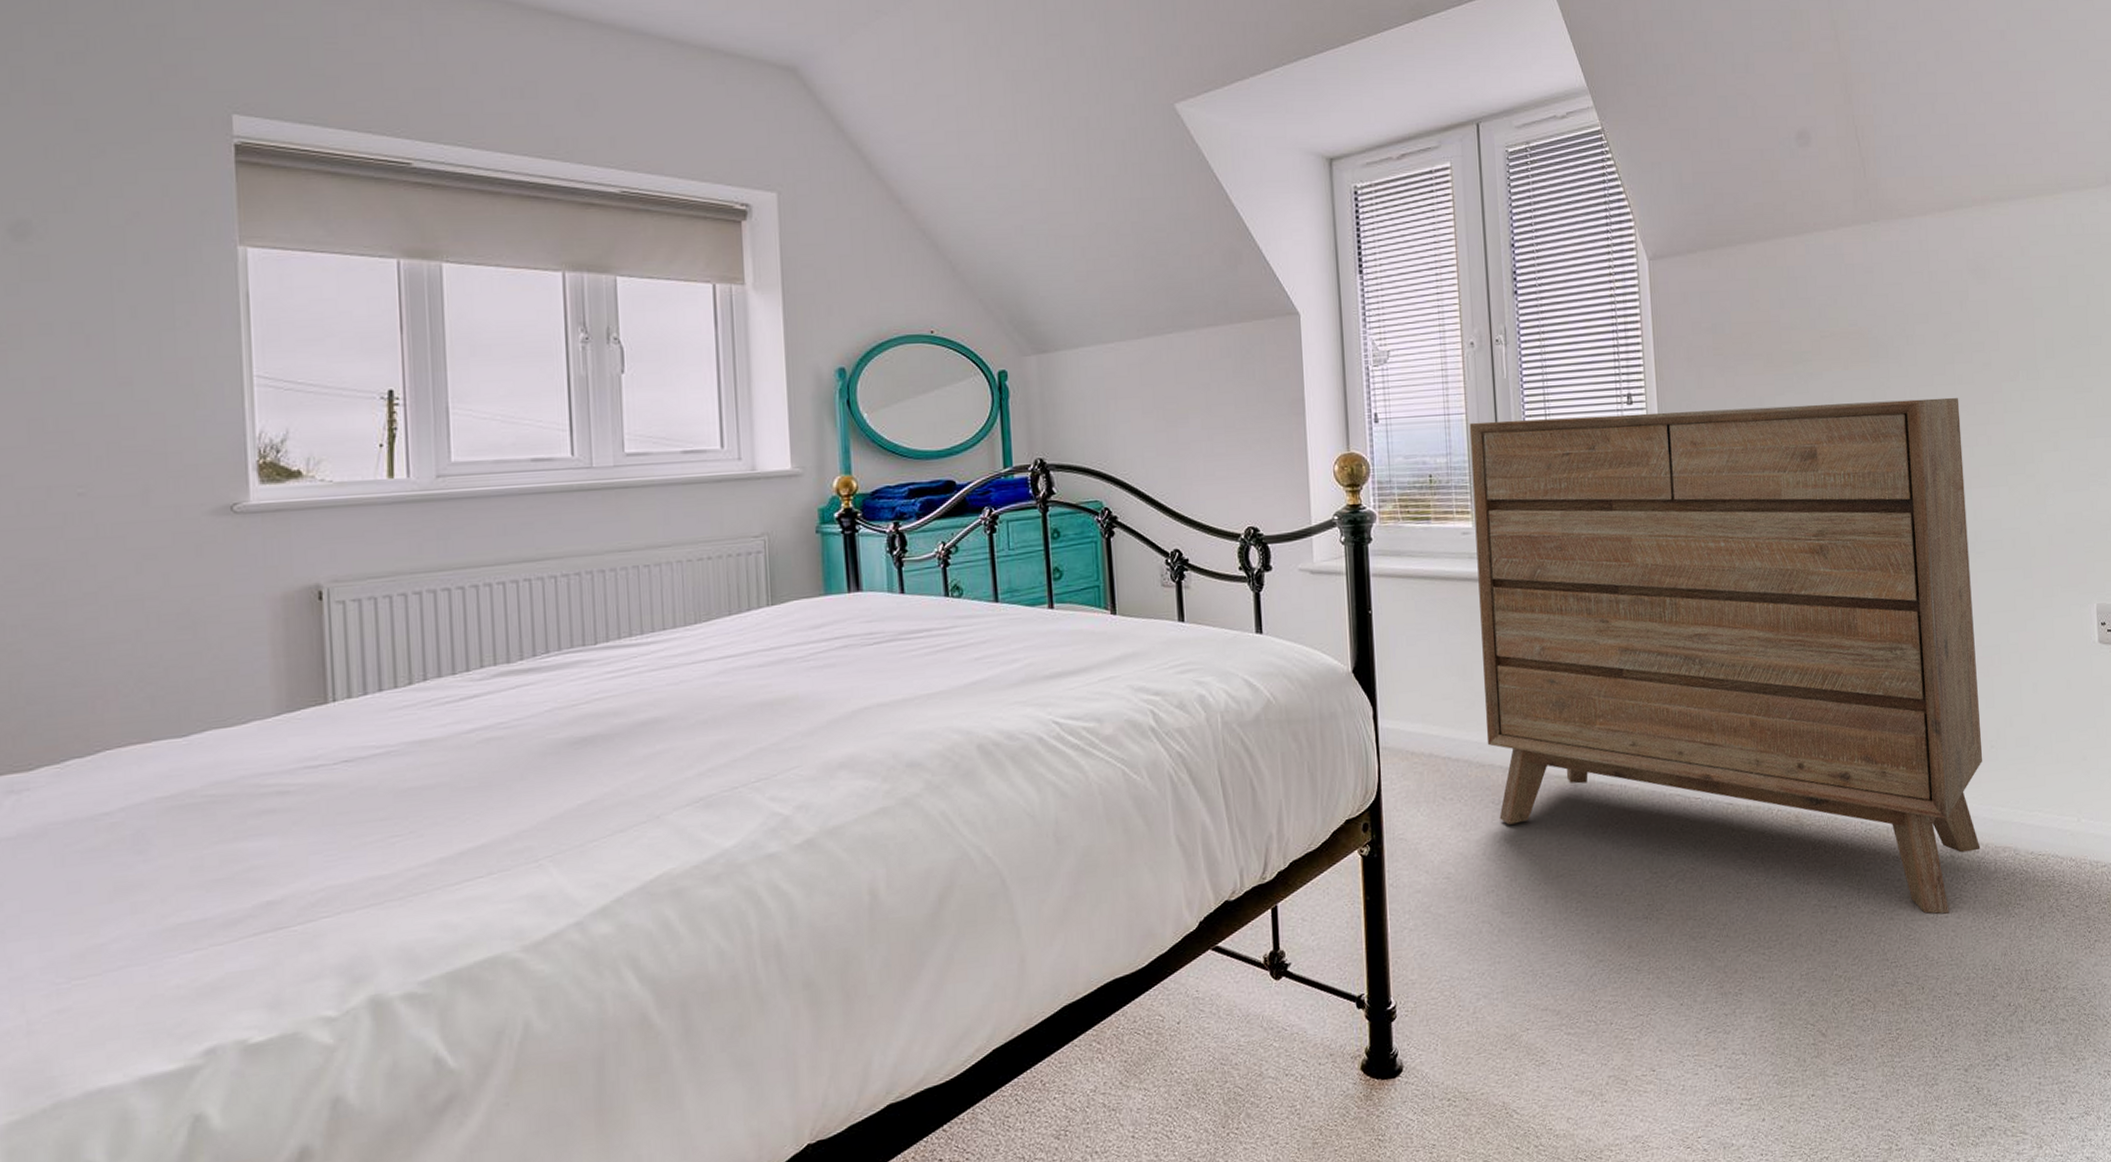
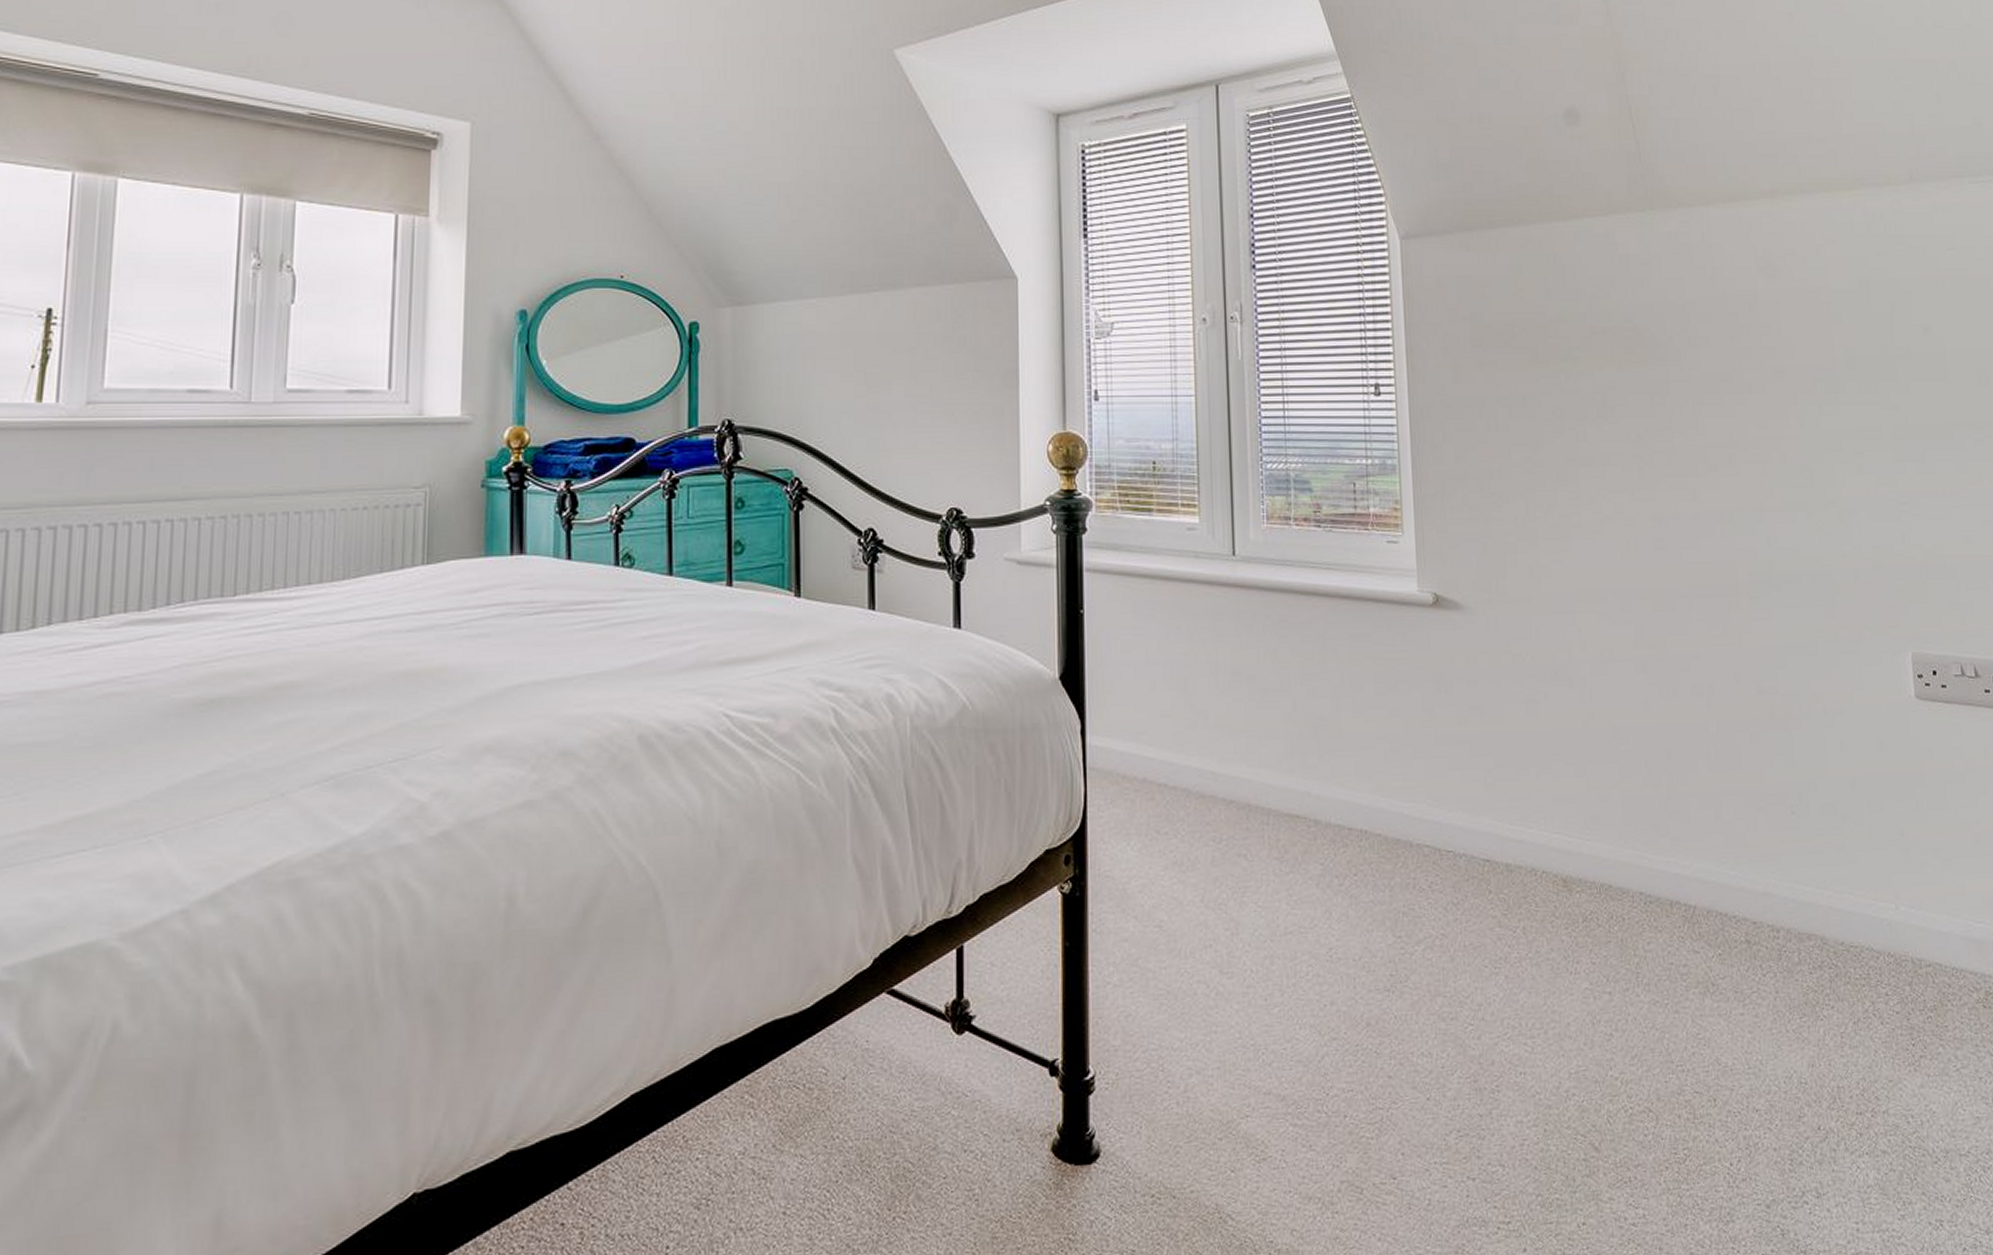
dresser: present [1469,397,1983,914] -> none [1198,406,1783,1011]

